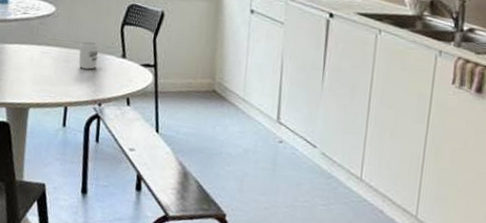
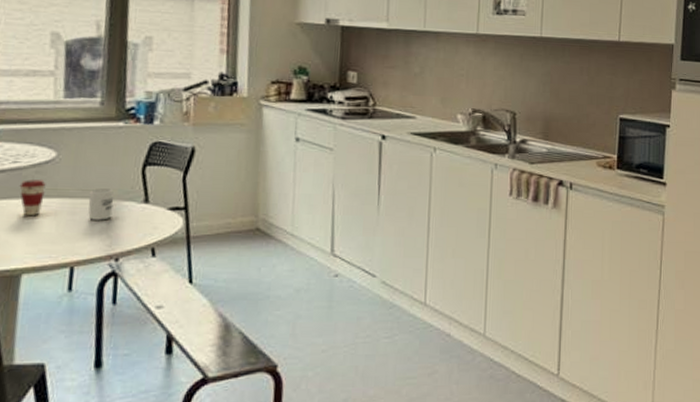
coffee cup: none [28,29,47,61] -> present [19,180,46,216]

